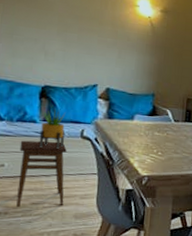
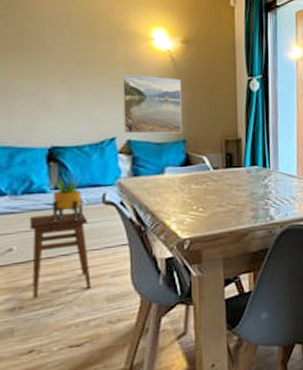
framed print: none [104,33,157,88] -> present [121,75,183,134]

